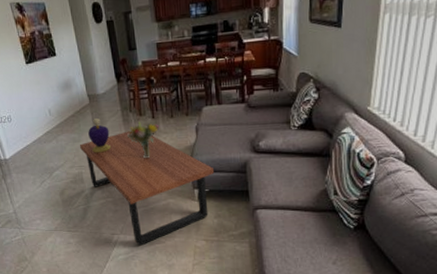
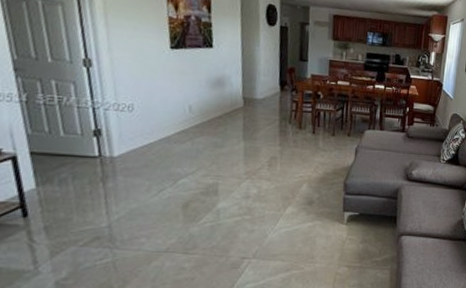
coffee table: present [80,131,215,246] -> none [221,143,368,272]
decorative container: present [88,118,112,153] -> none [235,124,262,163]
bouquet: present [127,122,159,159] -> none [281,135,318,175]

